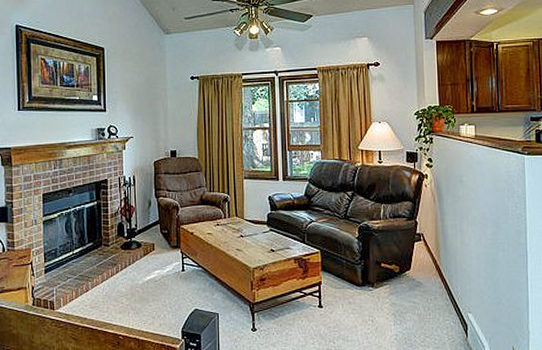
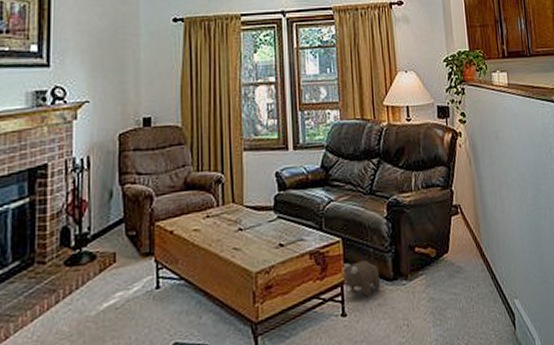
plush toy: none [319,269,351,295] -> present [341,260,380,296]

